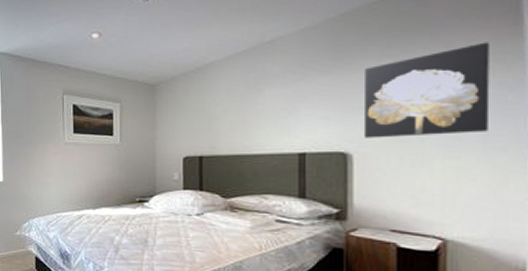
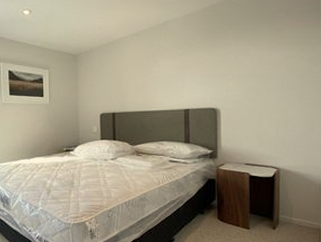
wall art: present [363,42,490,138] -> none [227,30,304,98]

